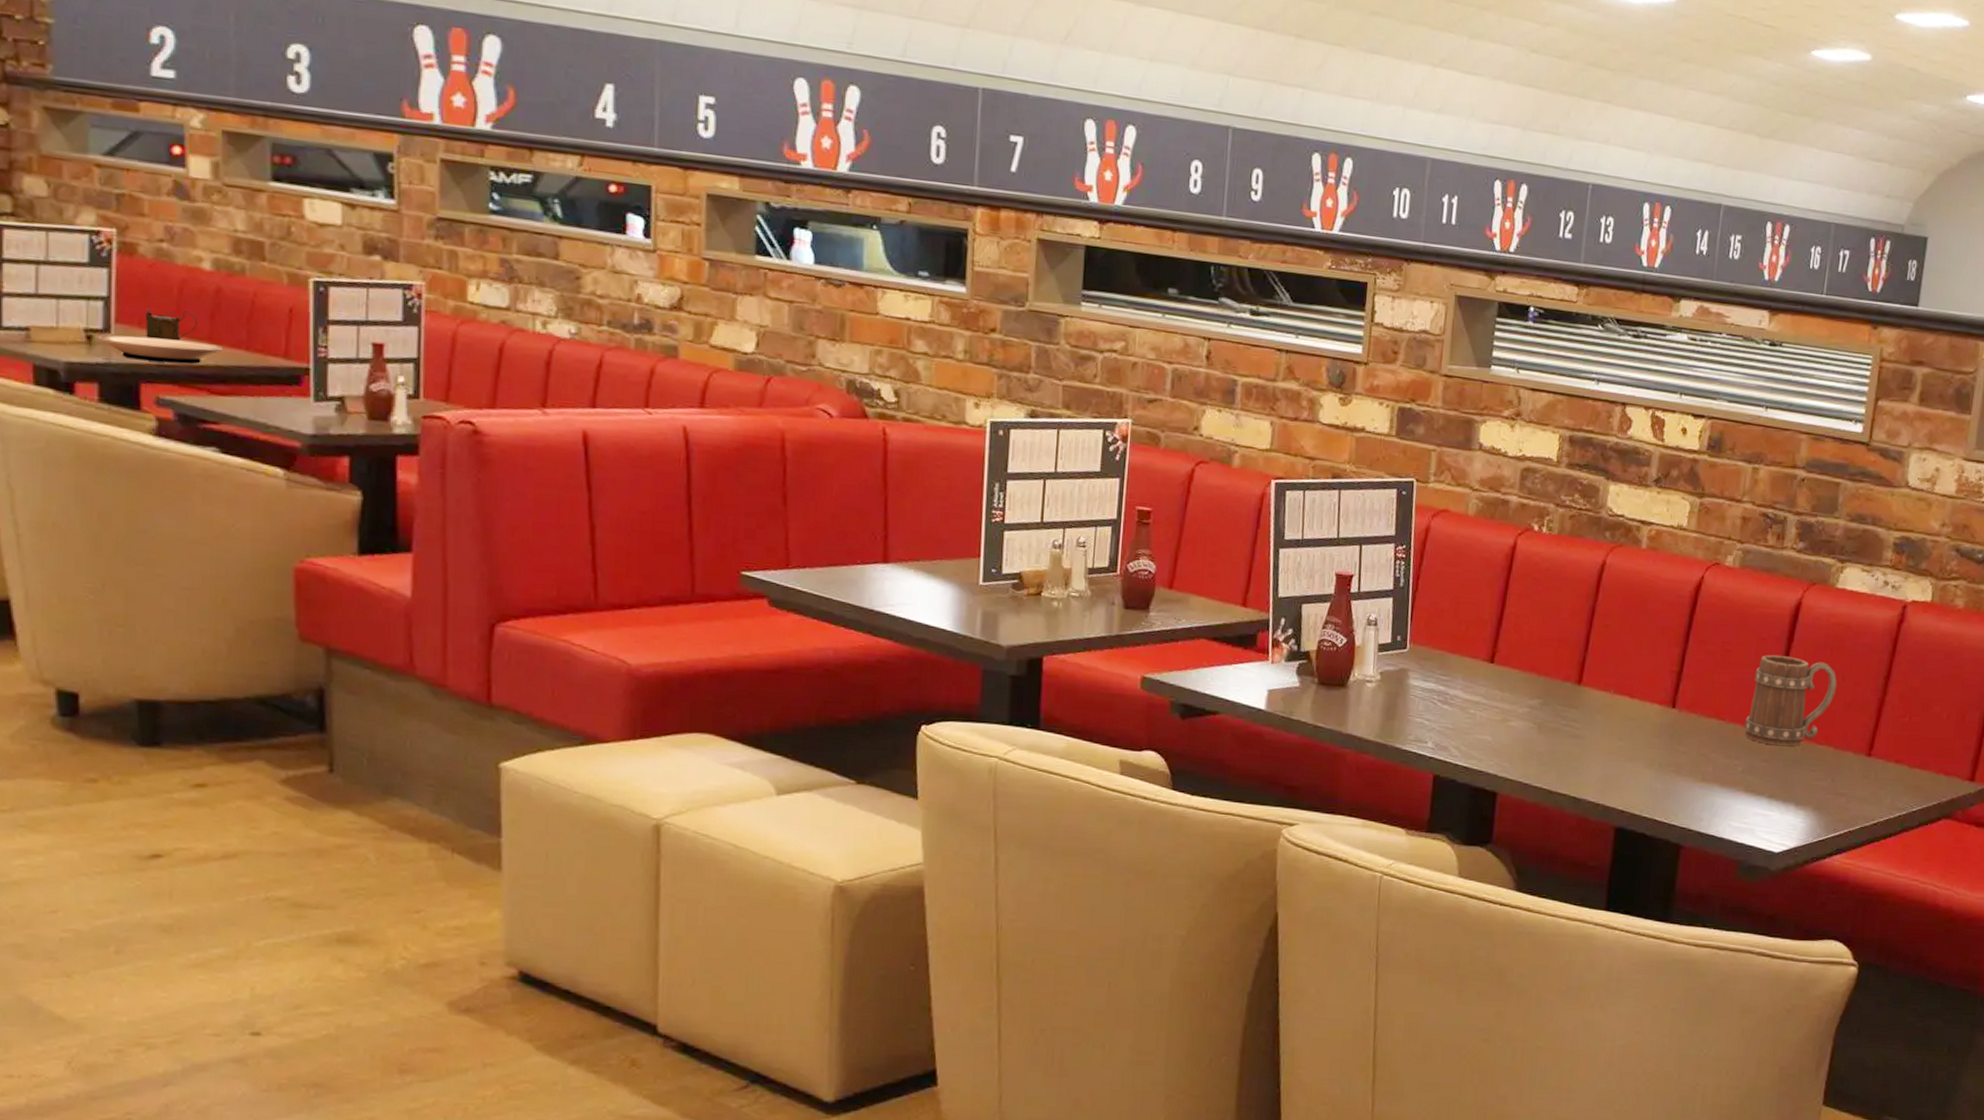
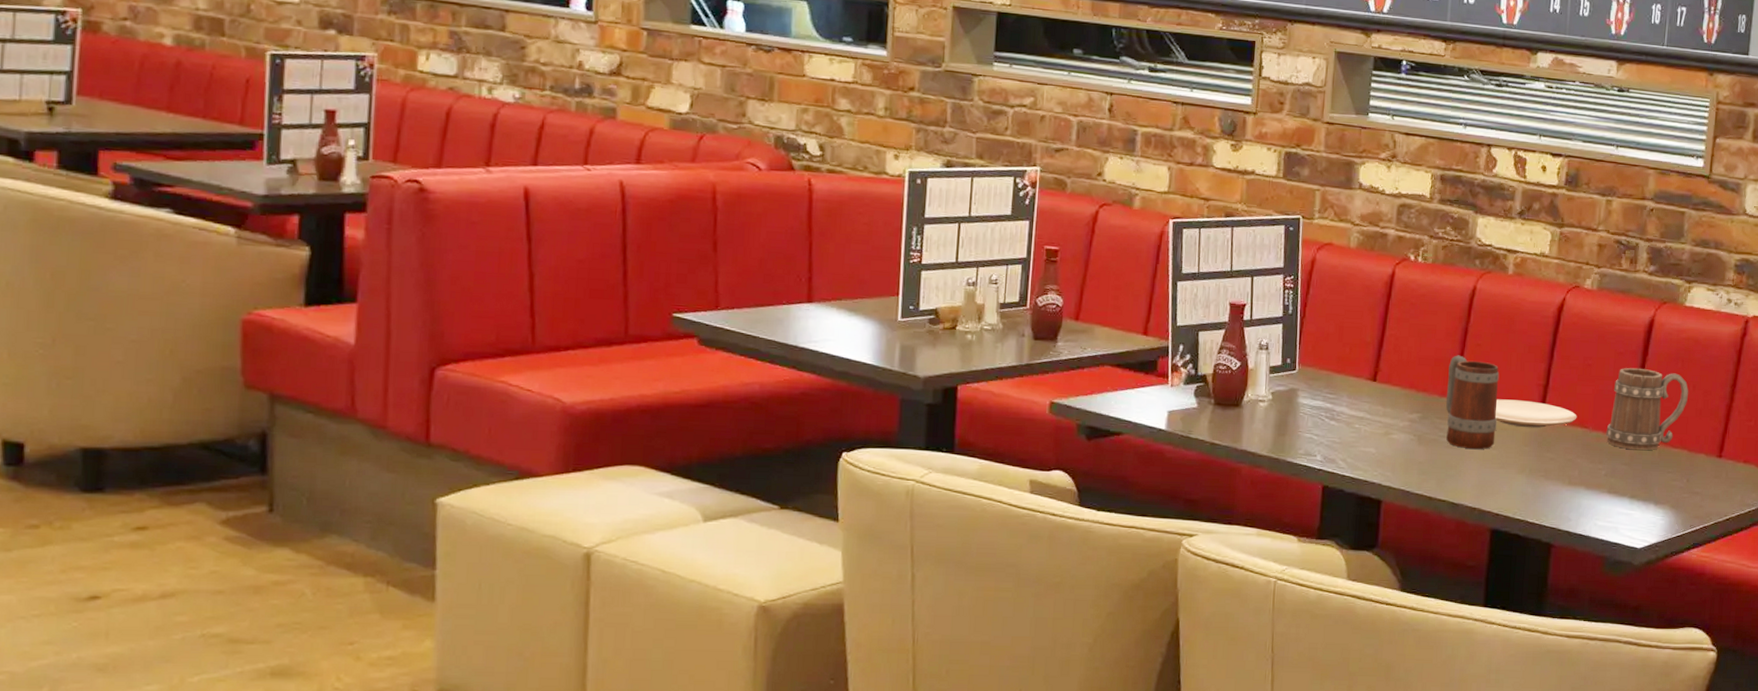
plate: present [98,334,224,364] -> none [59,106,181,132]
beer mug: present [145,307,197,342] -> none [106,80,157,111]
beer mug: none [1569,636,1629,740] -> present [1445,355,1500,449]
plate: none [1623,685,1713,719] -> present [1495,399,1577,428]

